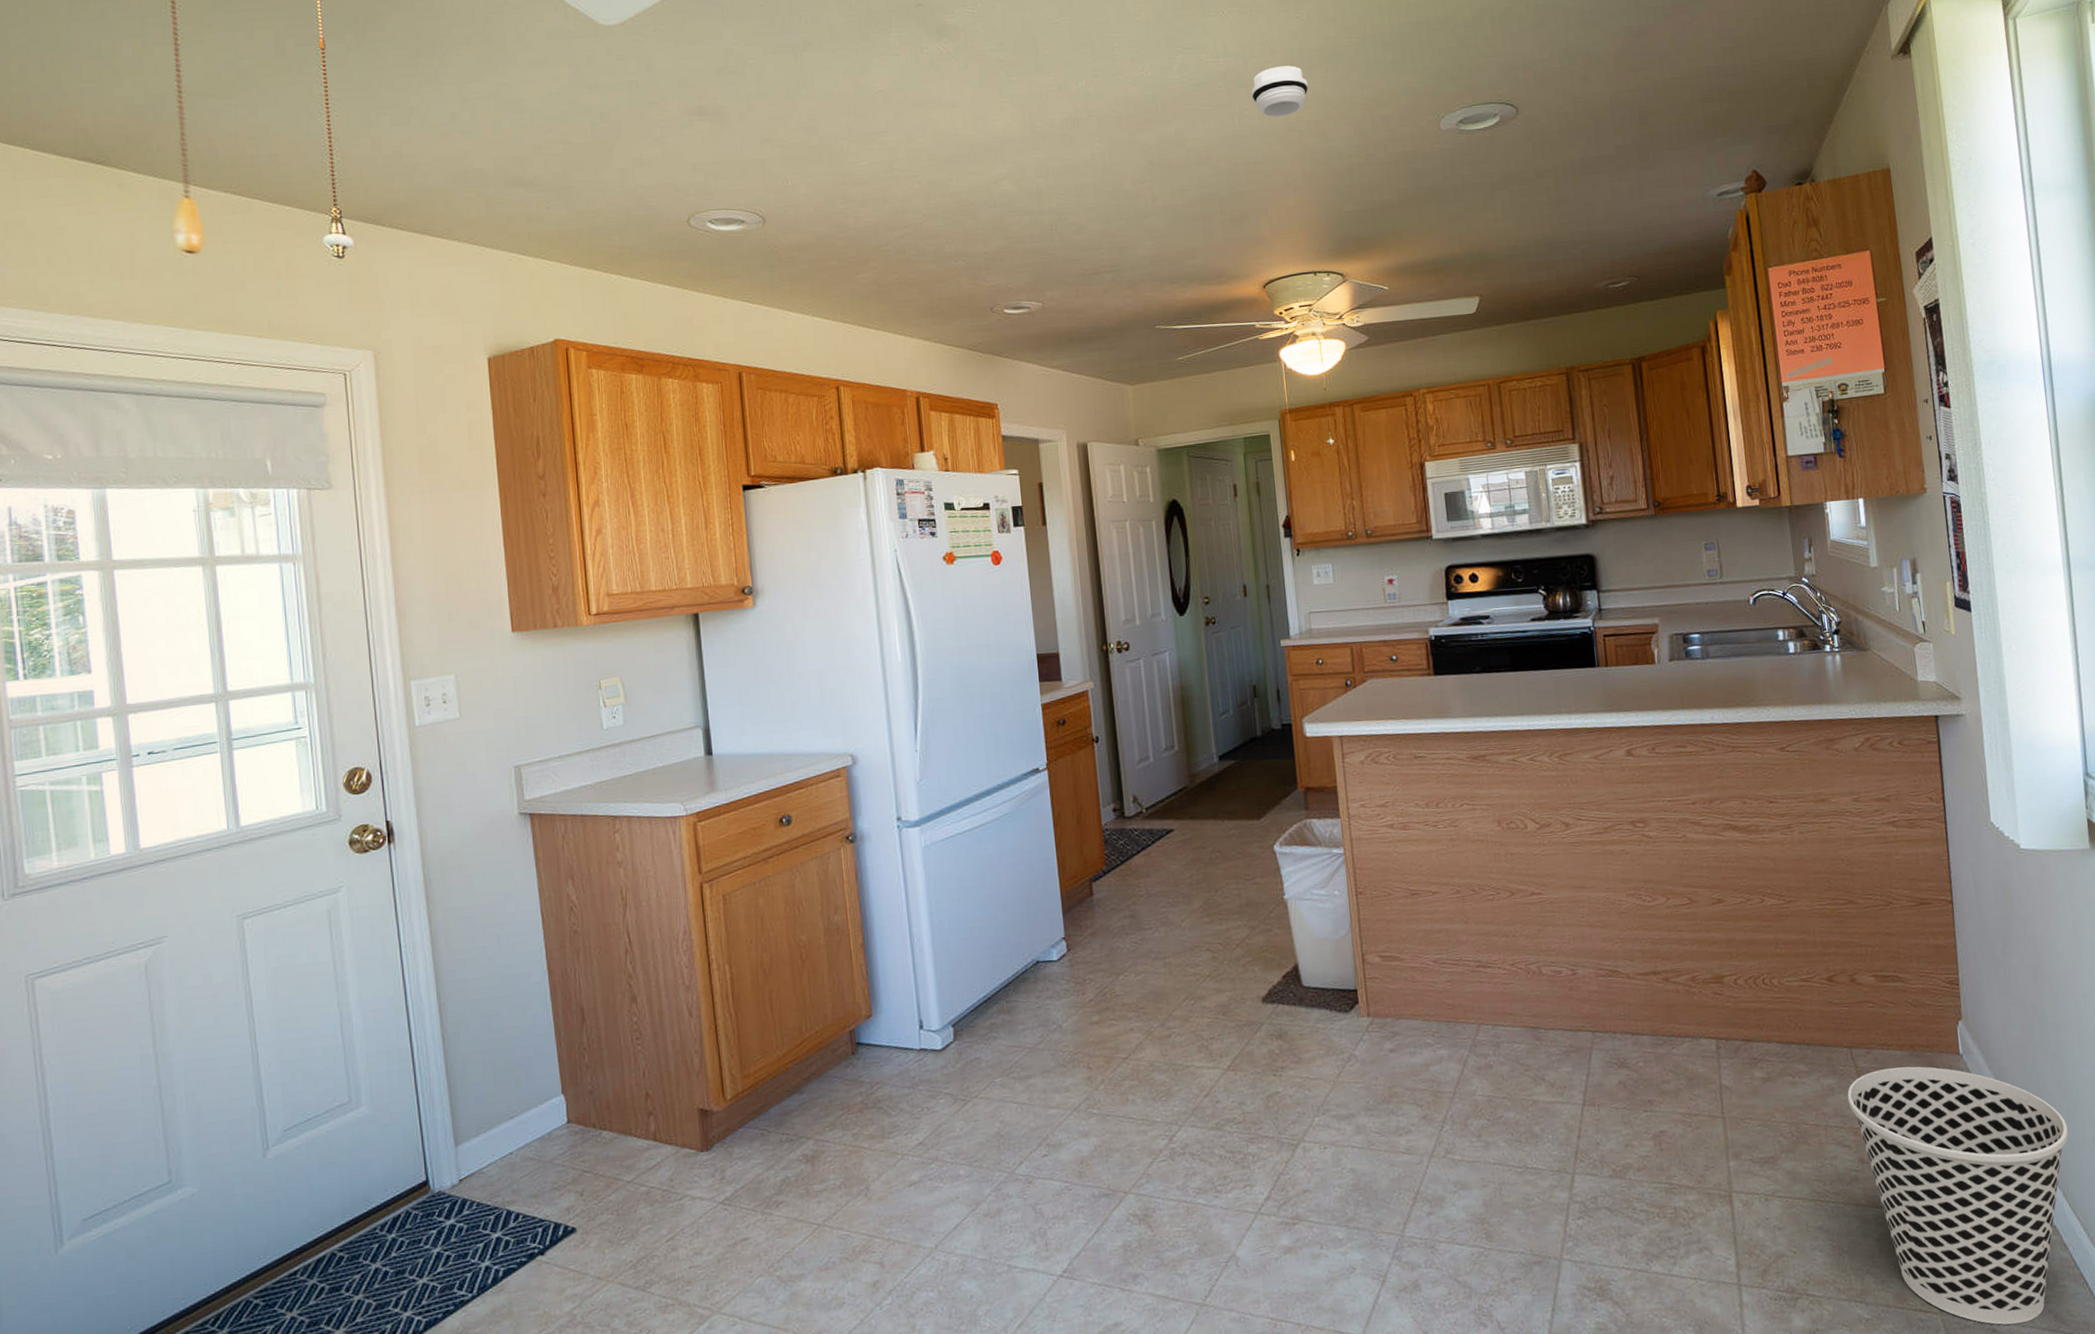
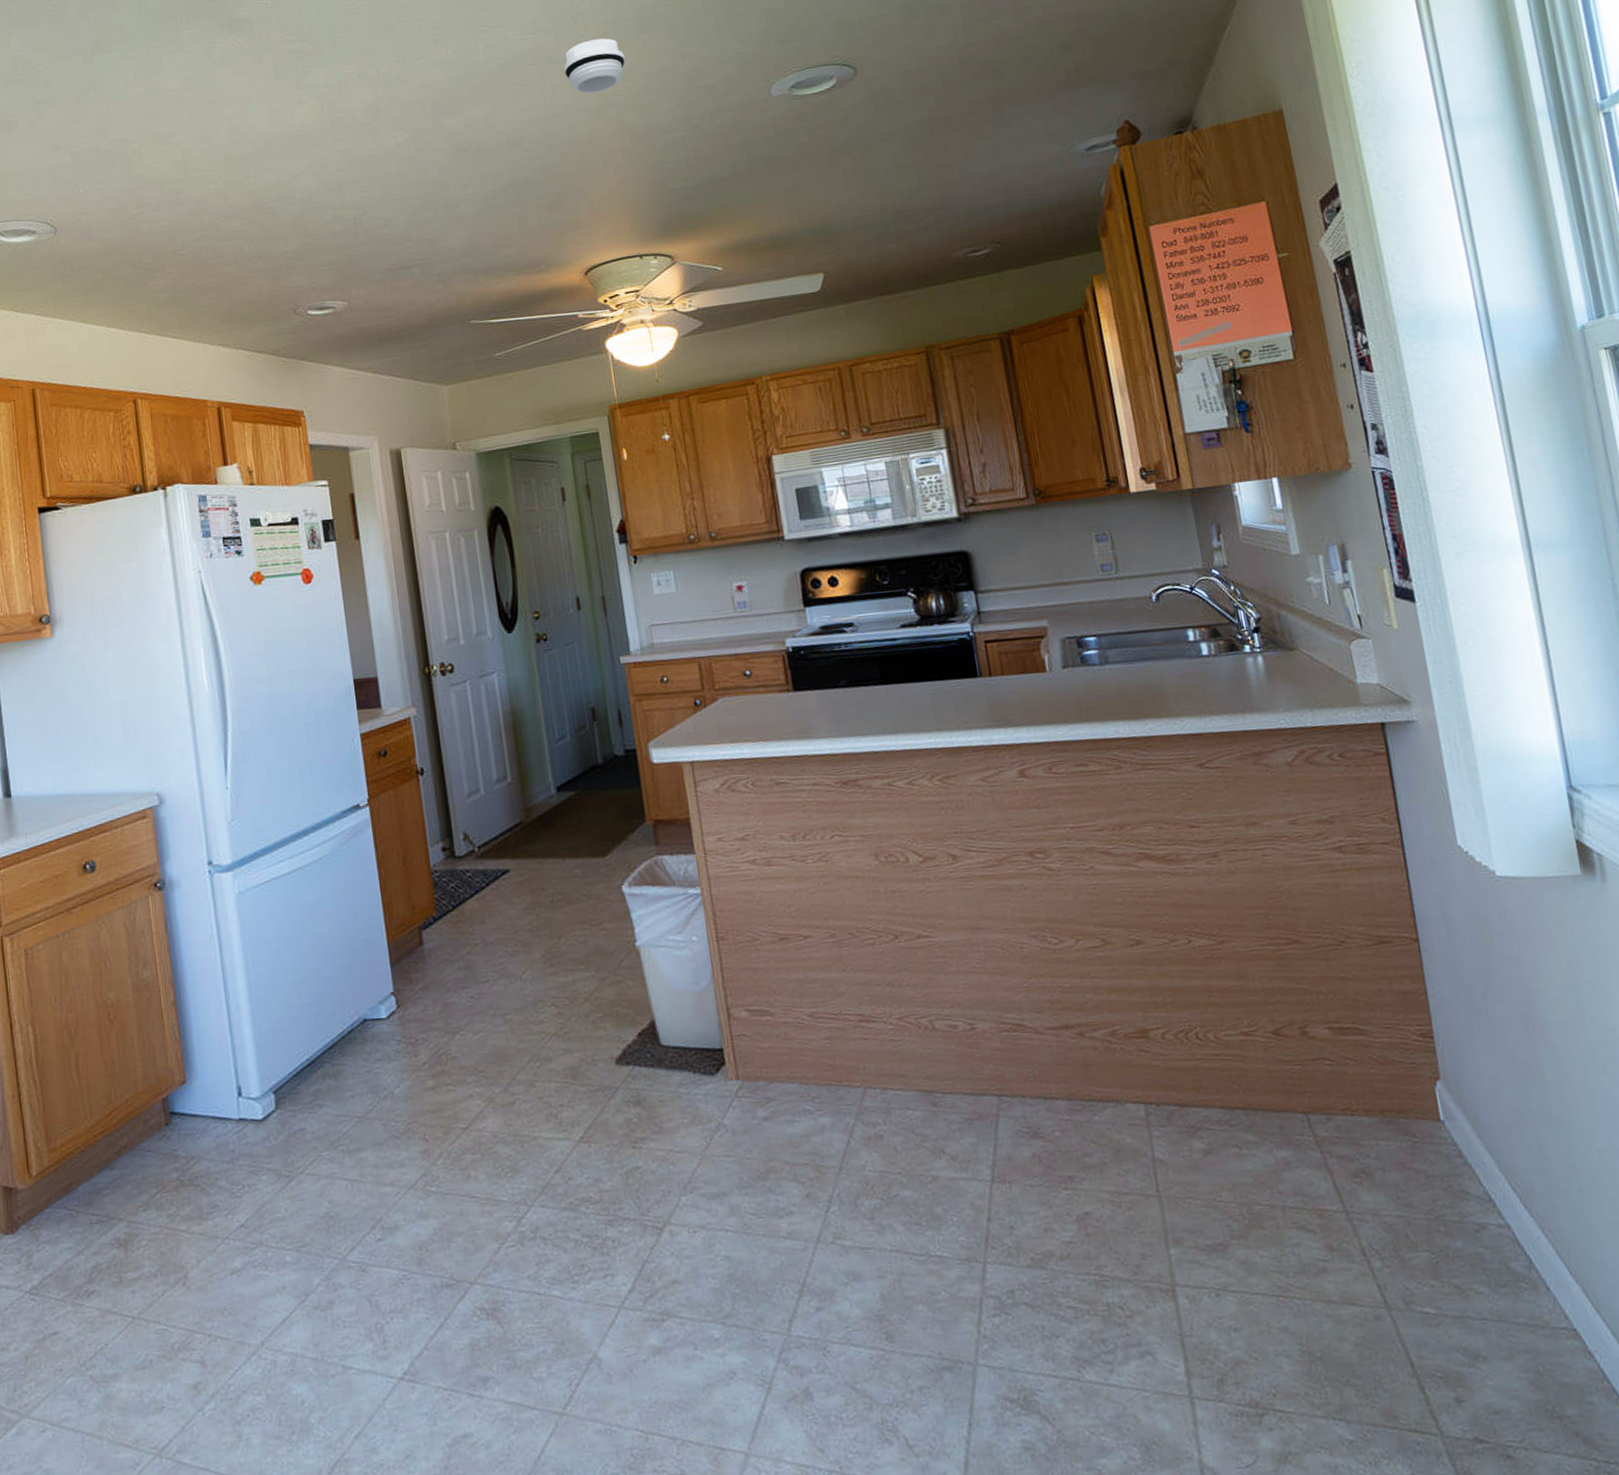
wastebasket: present [1847,1066,2069,1325] -> none [1306,1135,1584,1450]

